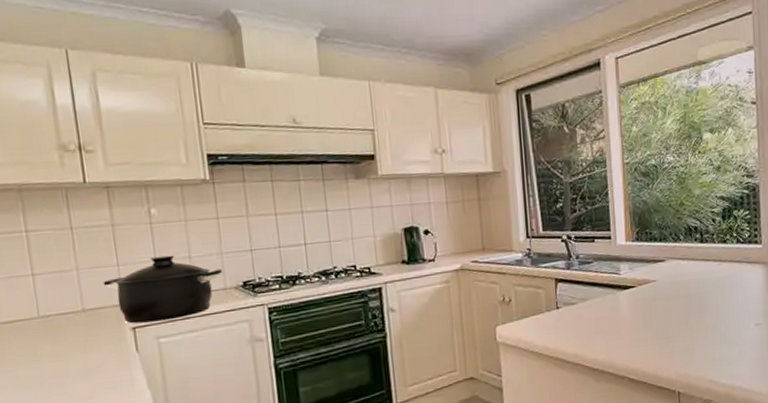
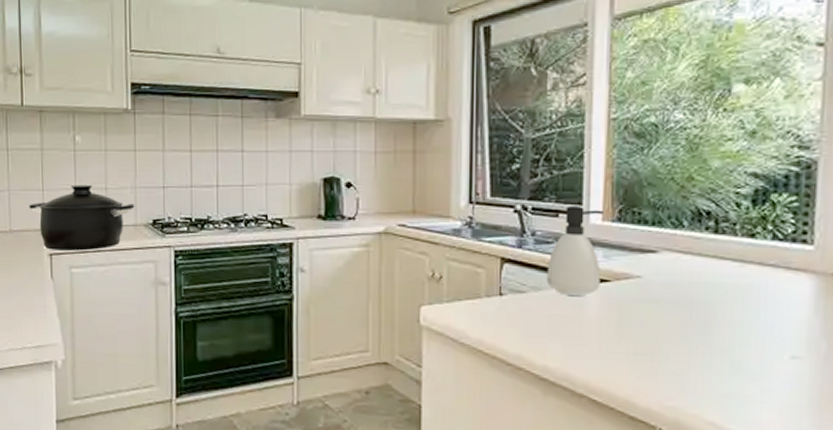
soap dispenser: none [590,232,629,302] -> present [547,206,604,297]

